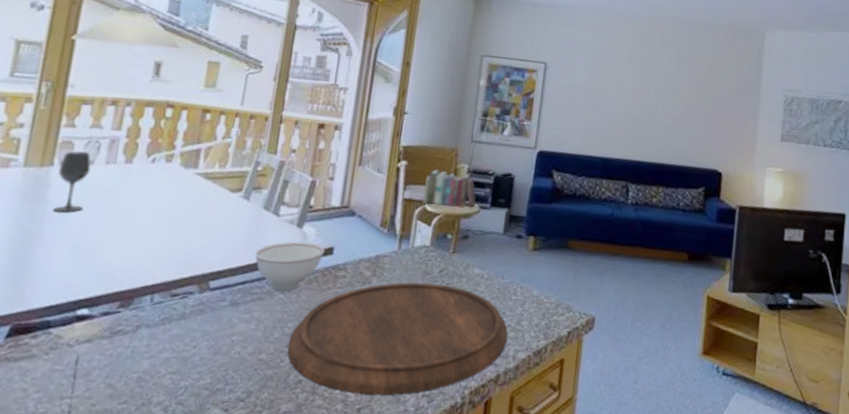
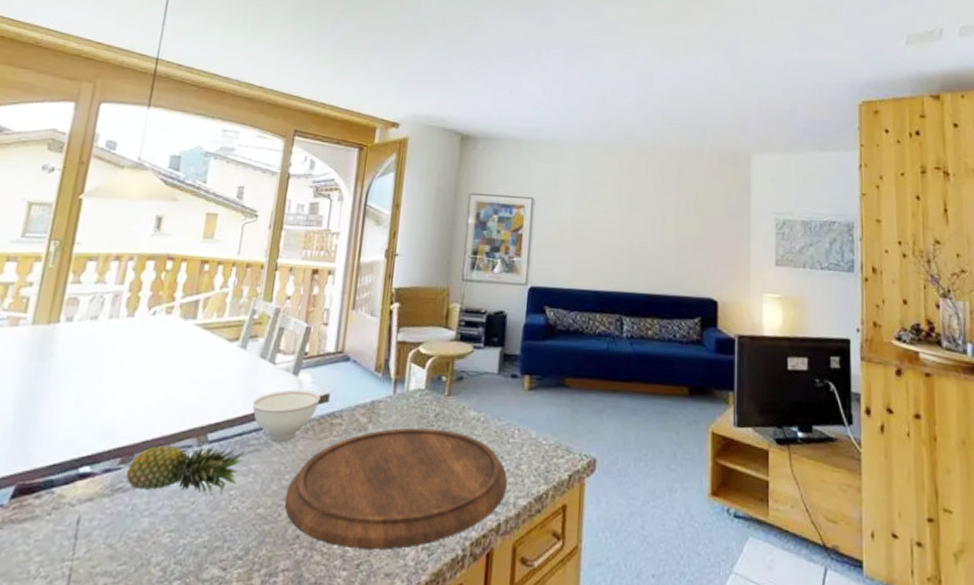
wine glass: present [53,151,92,213] -> none [58,307,96,369]
fruit: none [125,291,249,339] -> present [126,445,246,494]
books: present [423,169,476,208] -> none [416,310,470,349]

